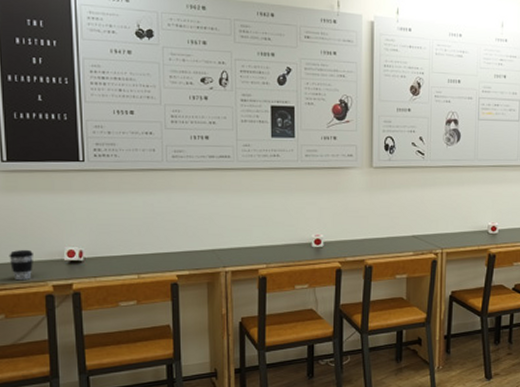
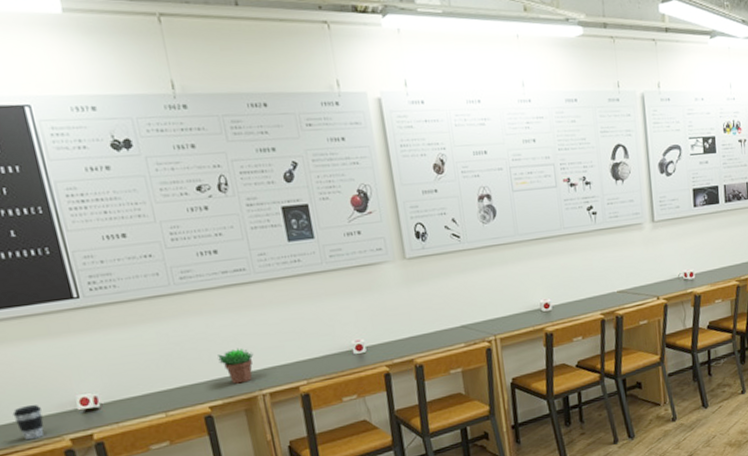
succulent plant: none [192,226,224,258] -> present [218,348,254,384]

